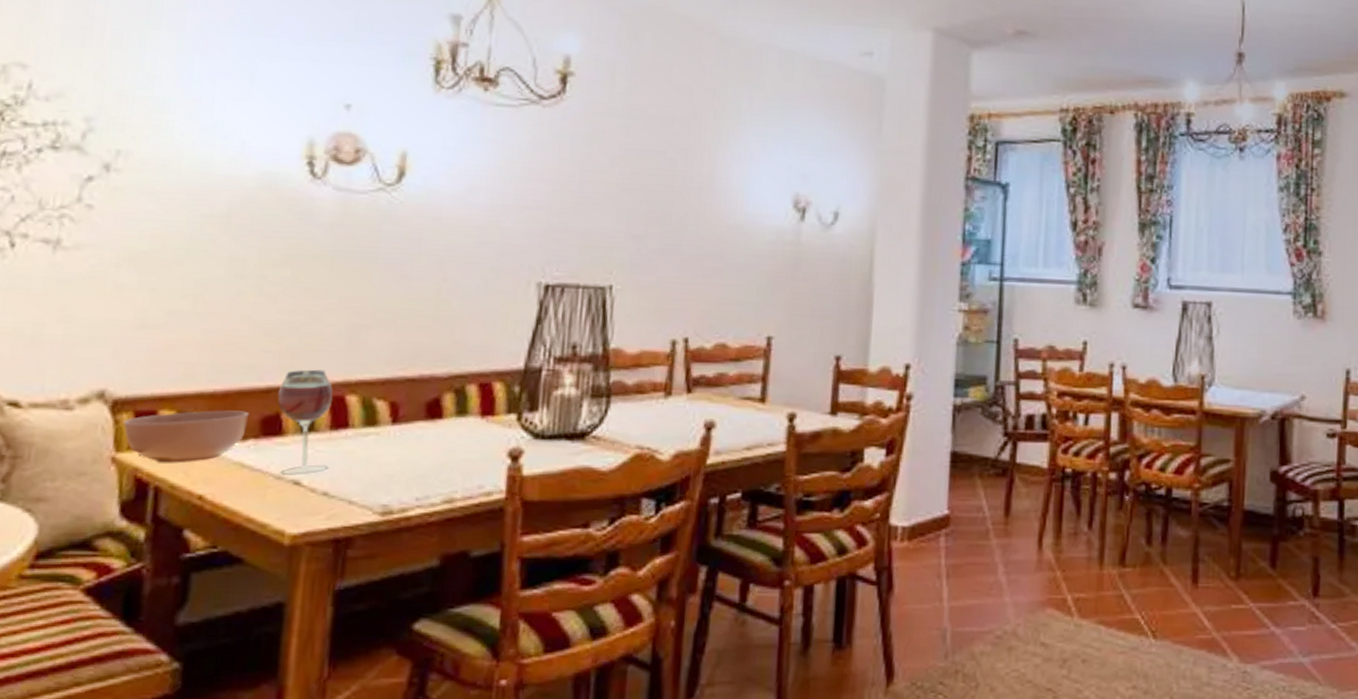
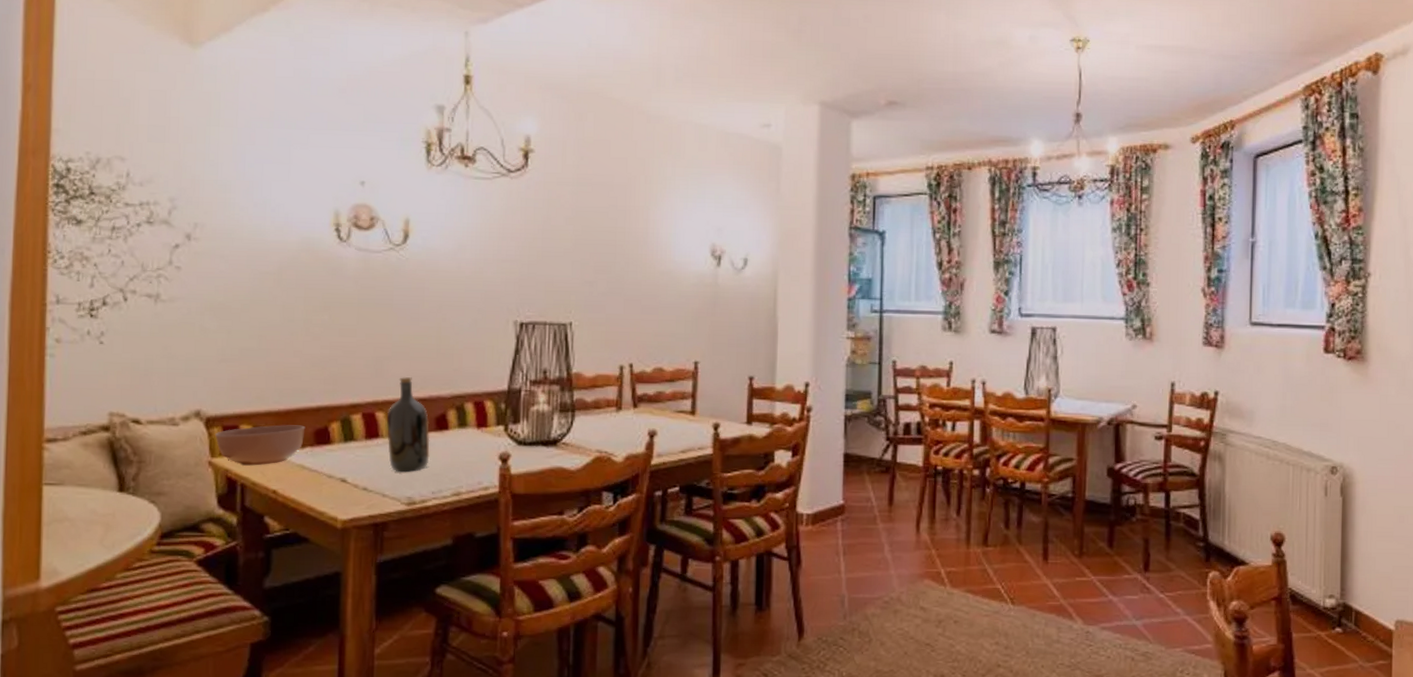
wineglass: present [277,369,334,475] -> none [325,392,366,475]
wine bottle: none [359,351,418,473] -> present [386,377,430,473]

